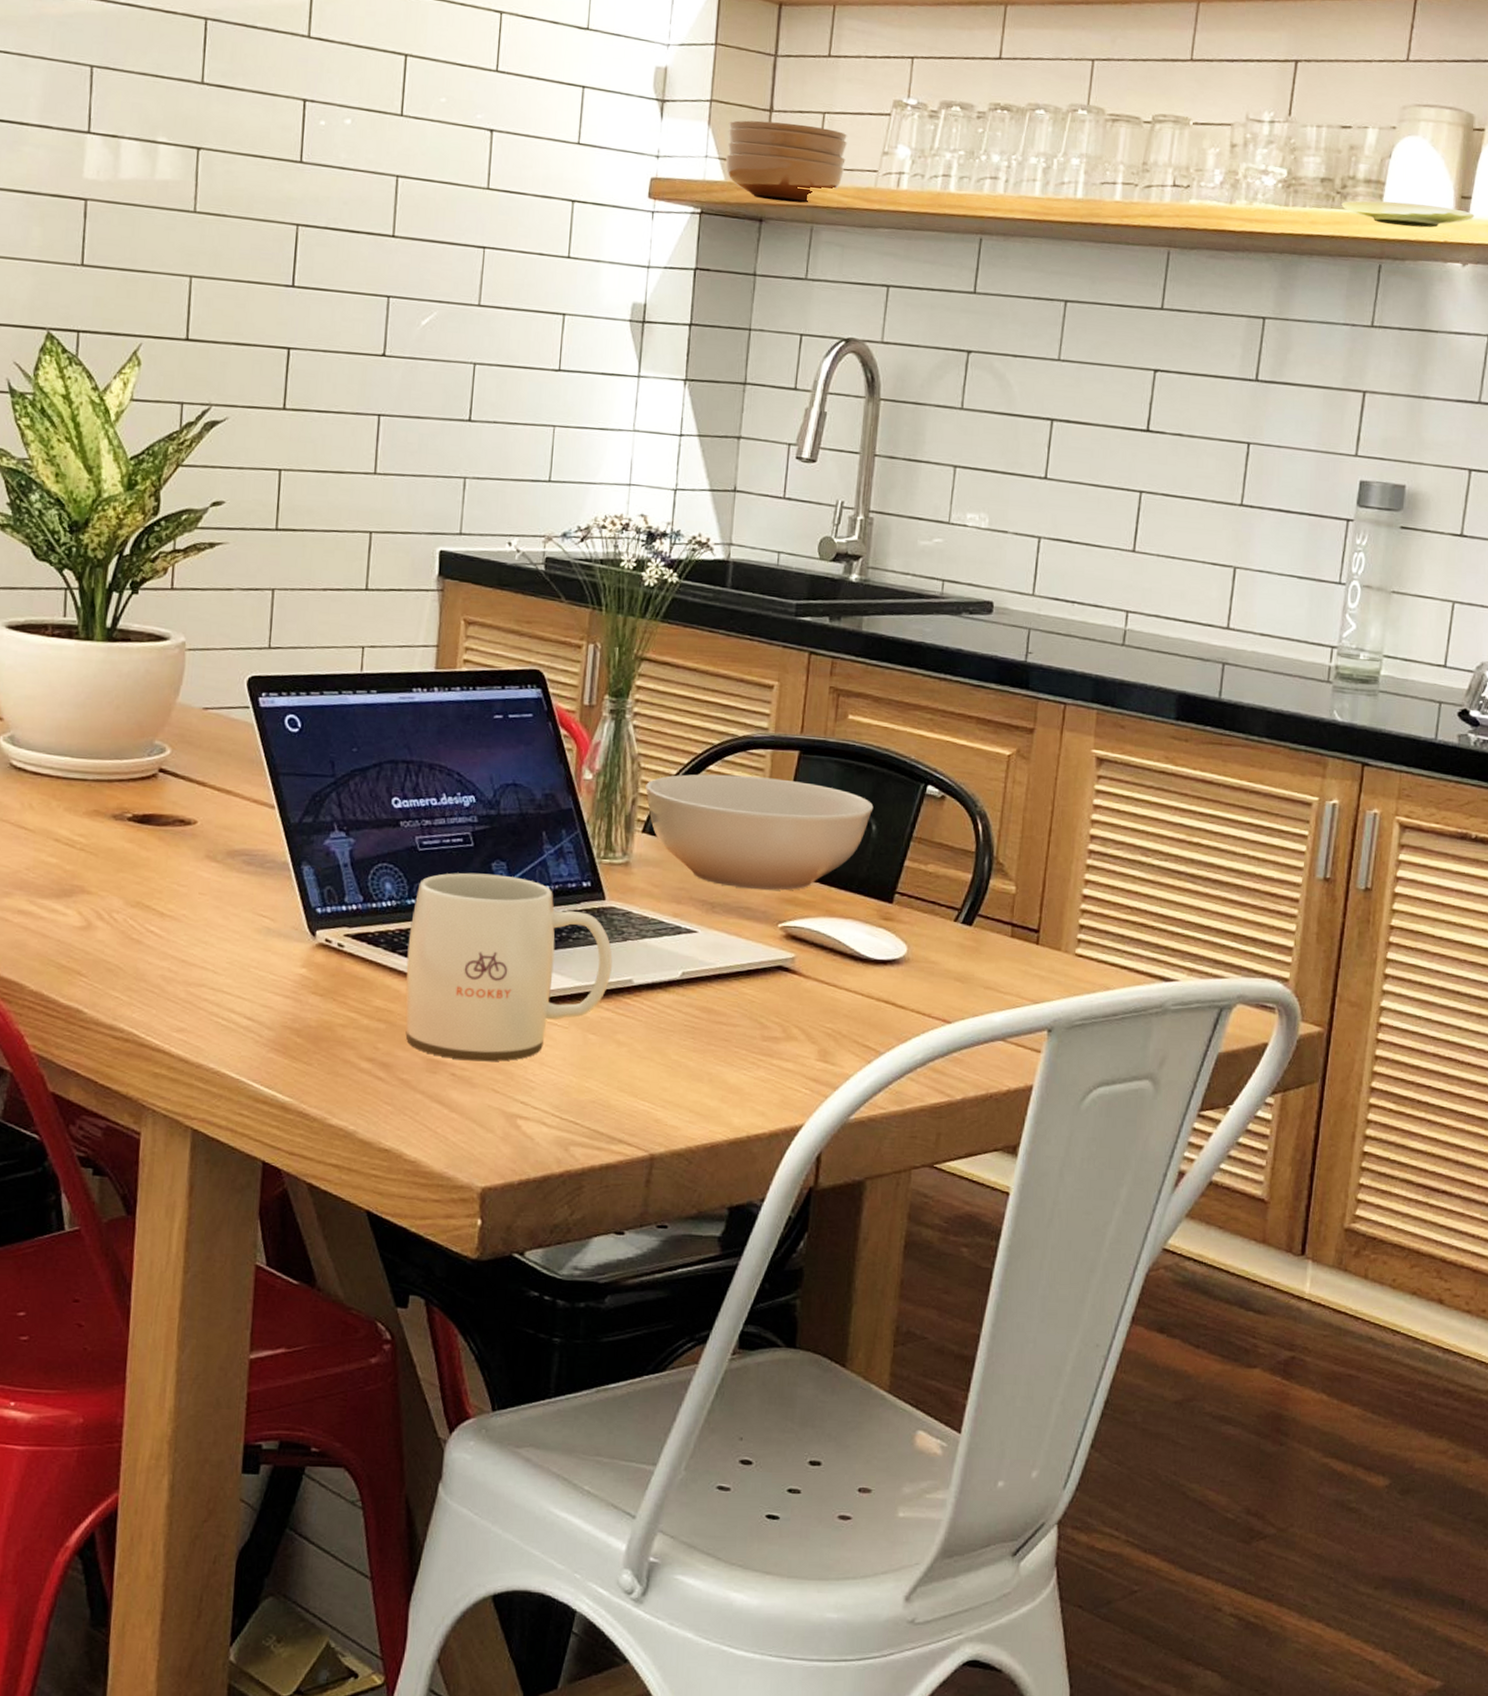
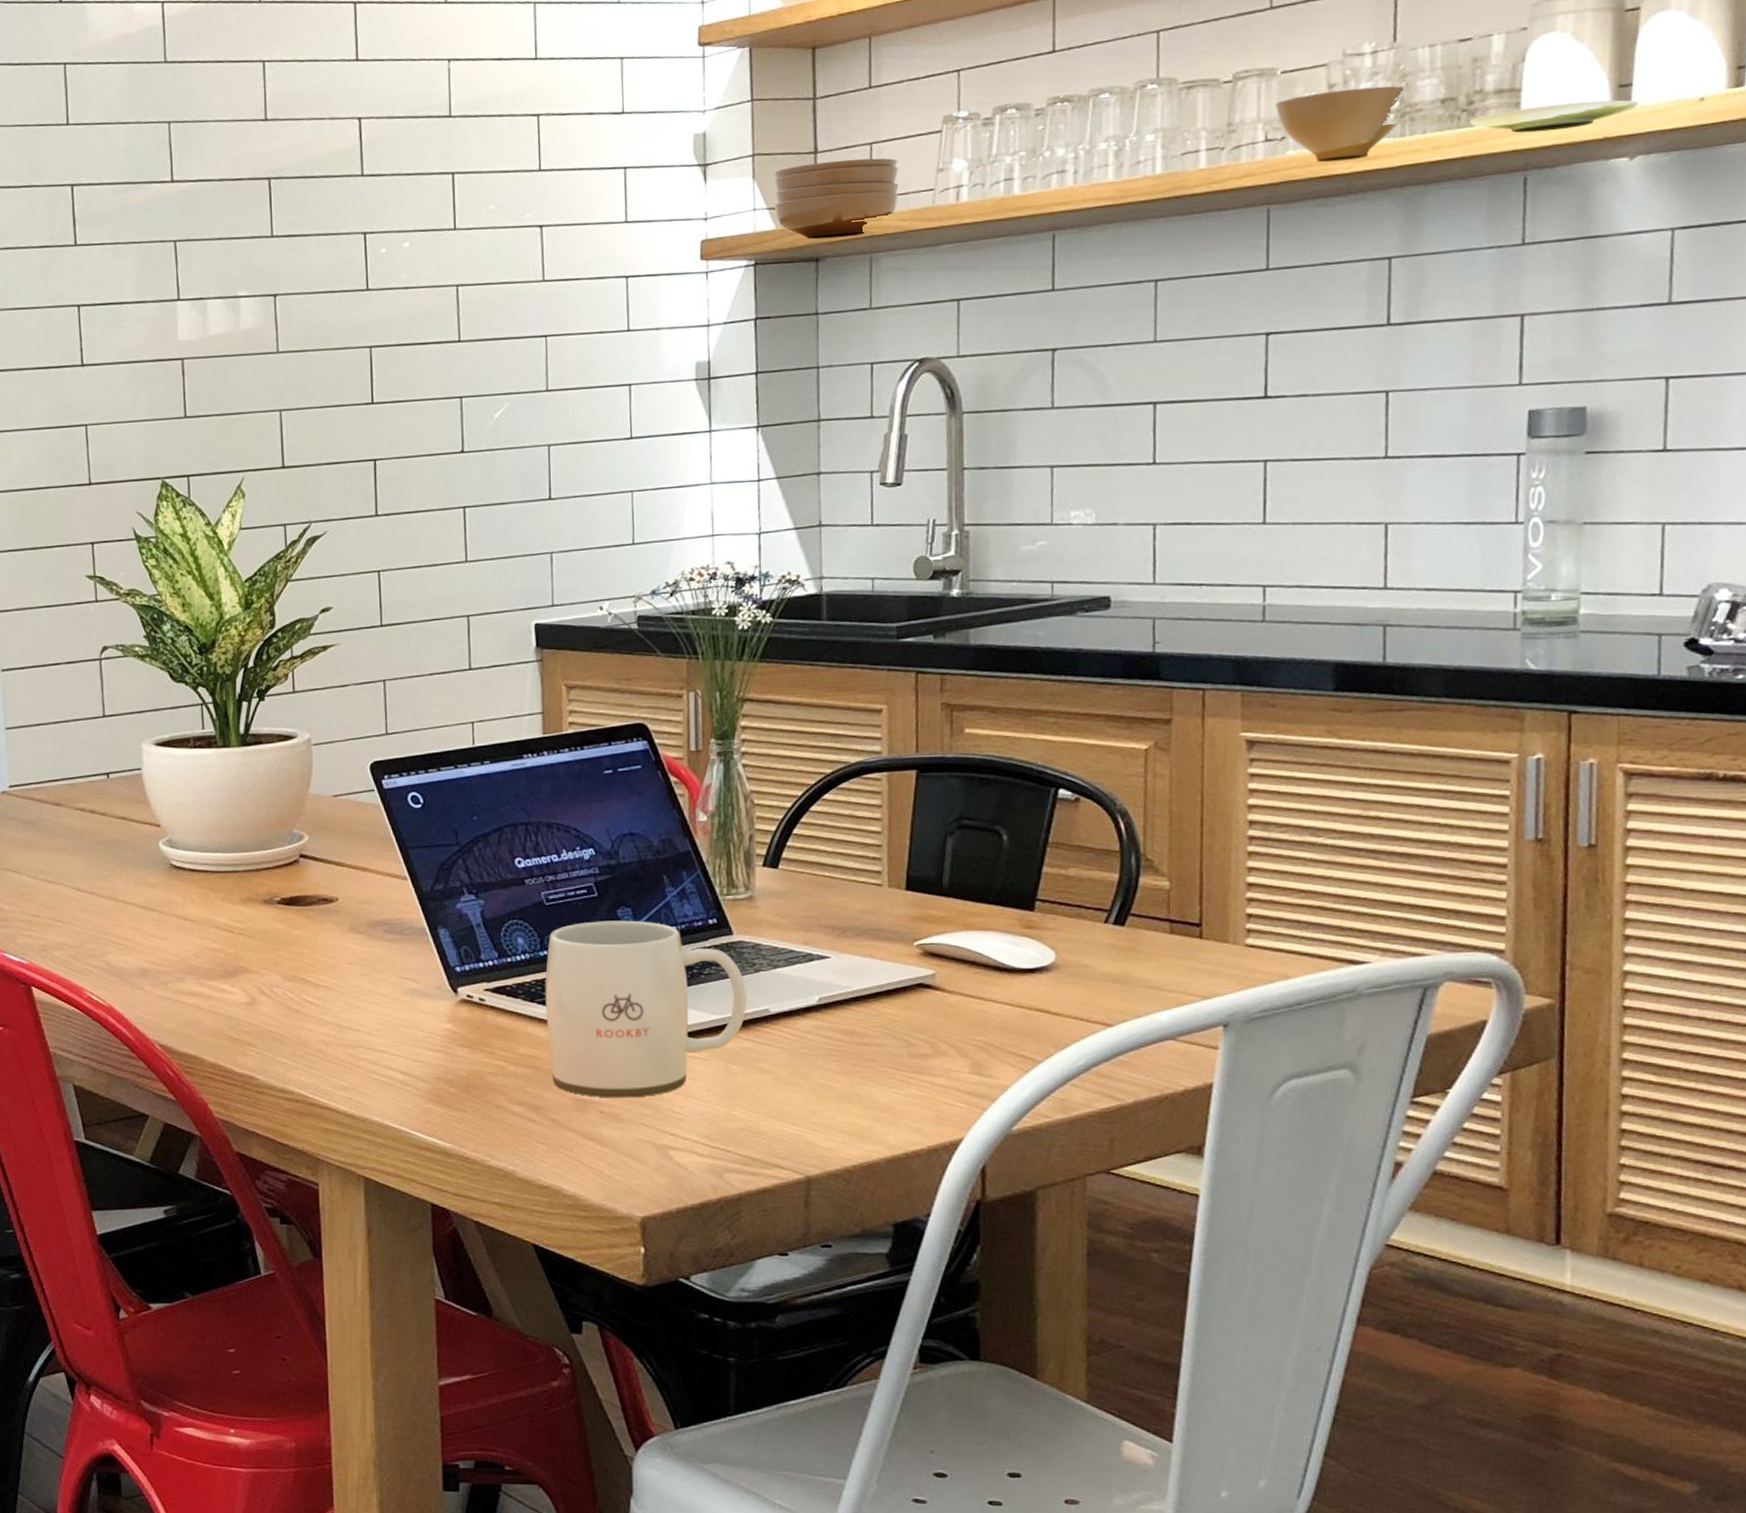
bowl: present [646,774,874,891] -> none [761,799,1003,911]
bowl: none [1184,149,1292,220] -> present [1274,86,1403,163]

